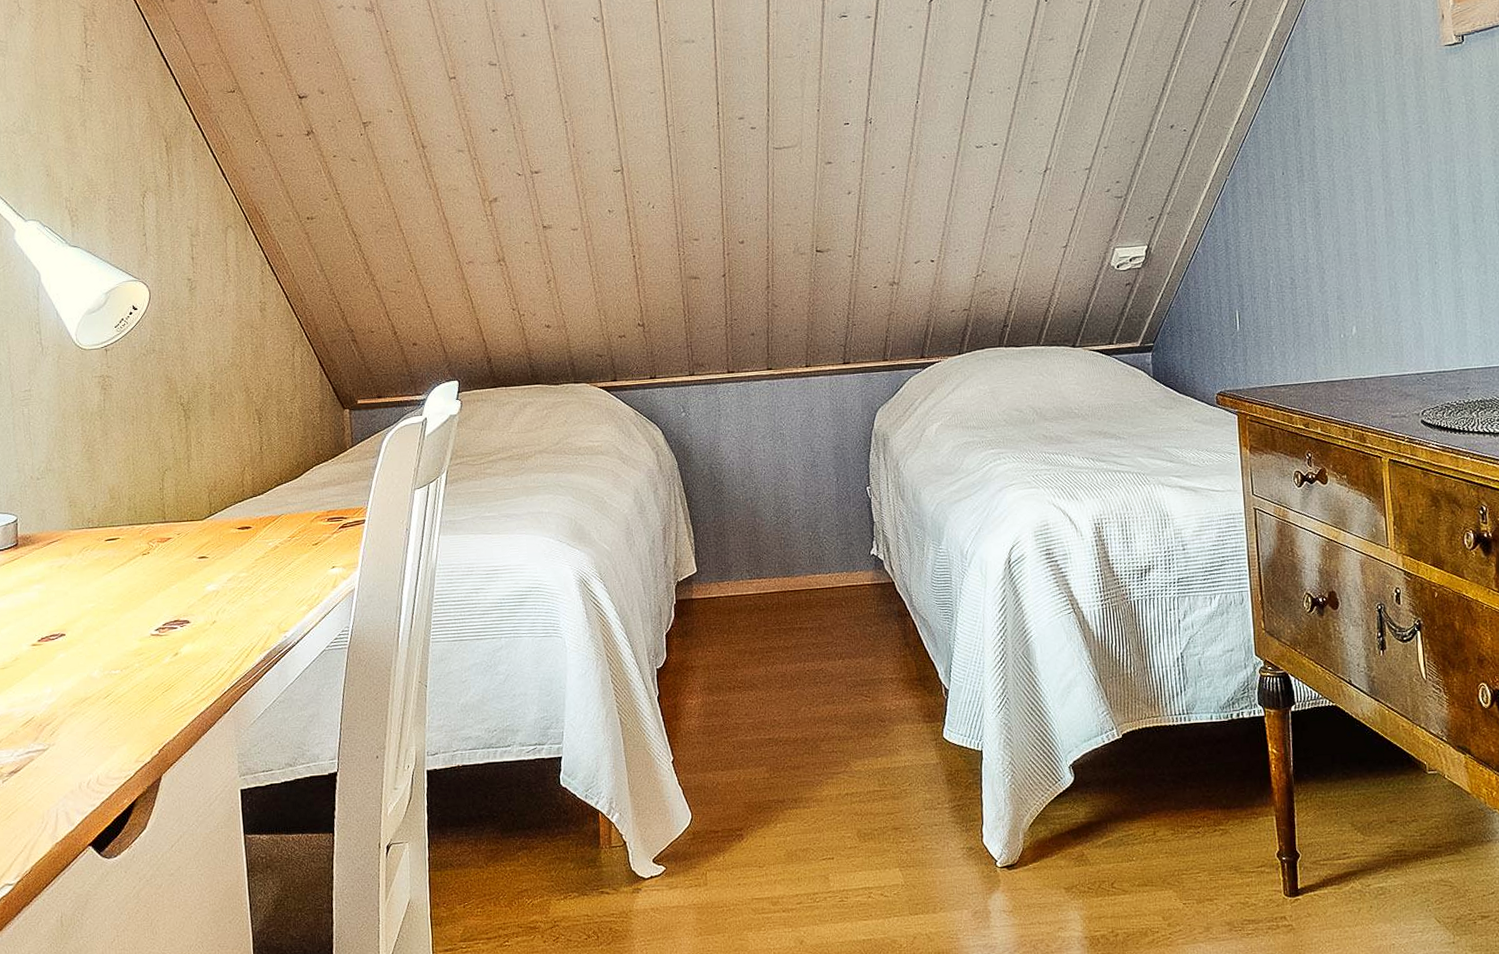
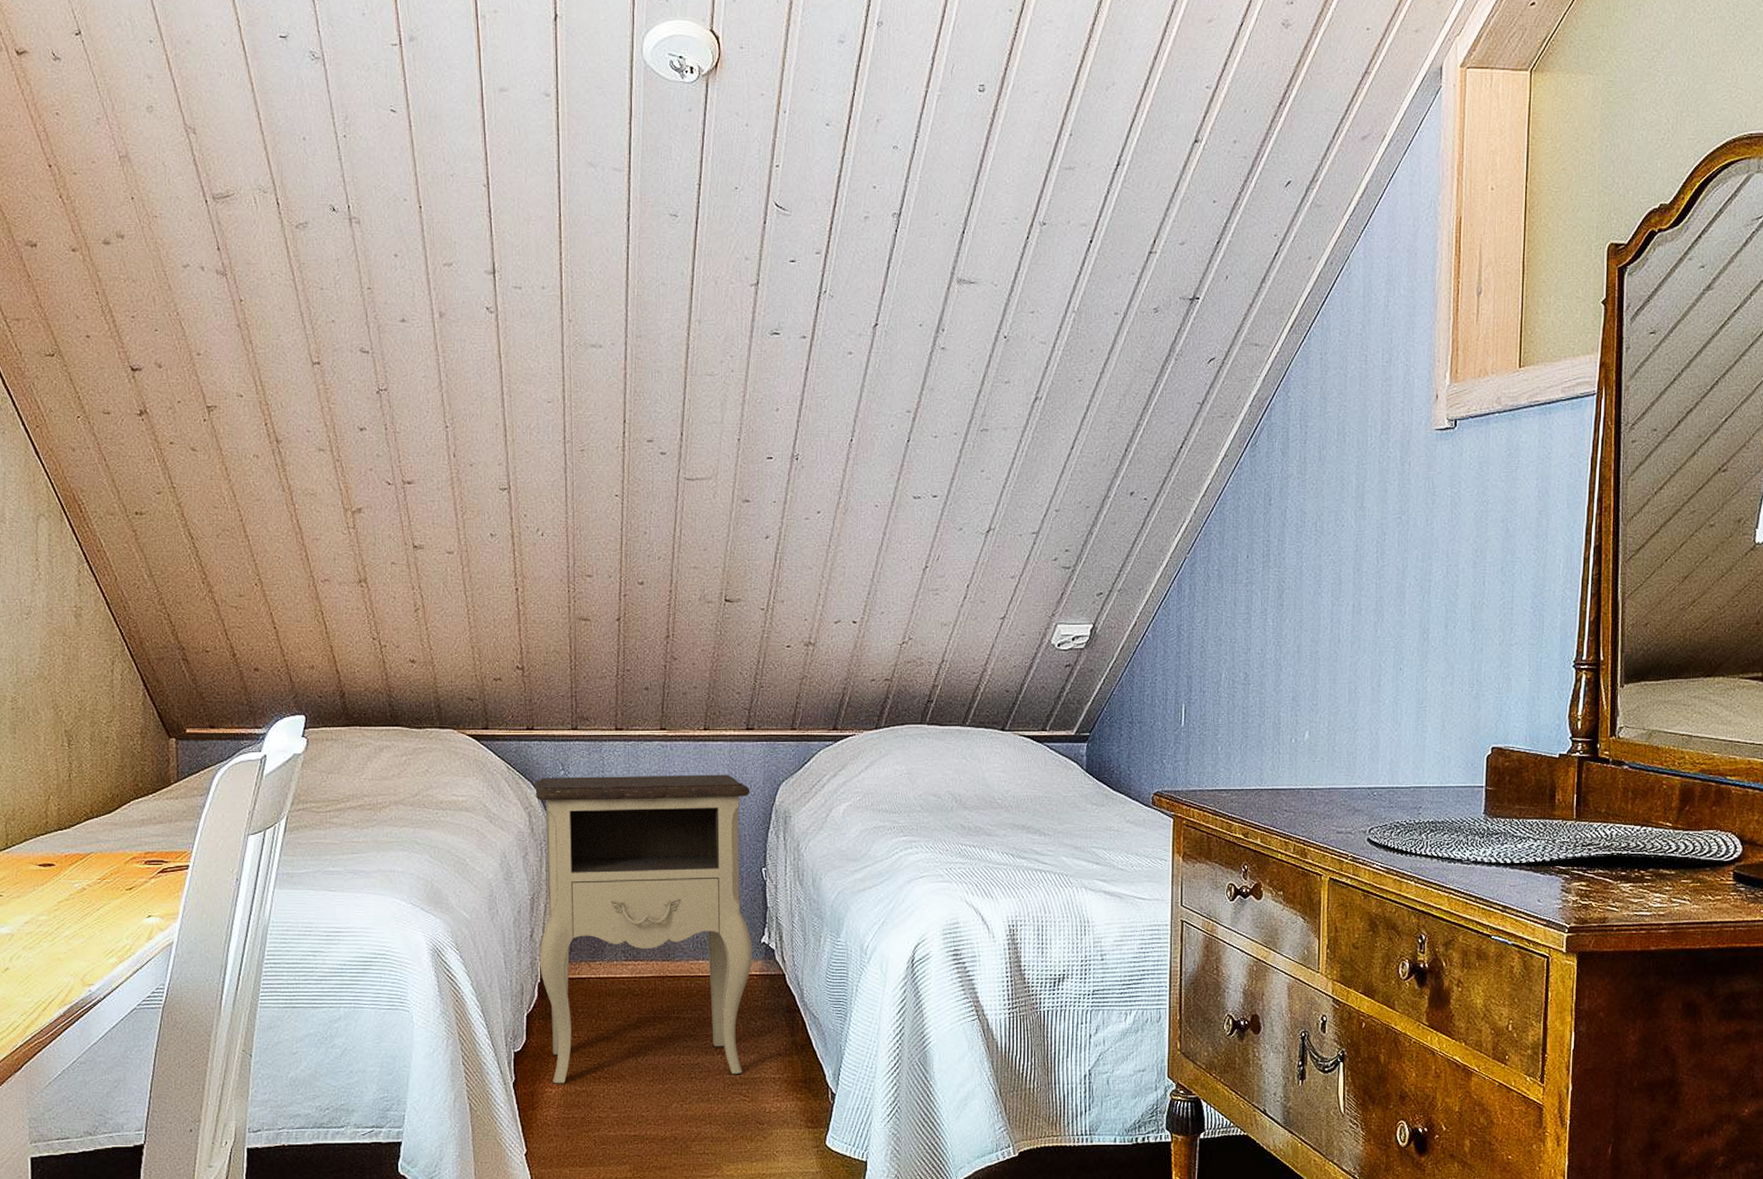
nightstand: none [659,404,864,696] -> present [534,774,753,1084]

